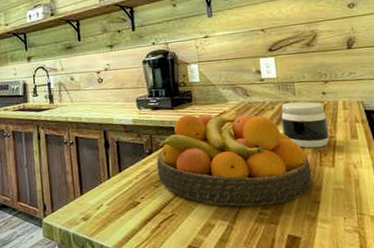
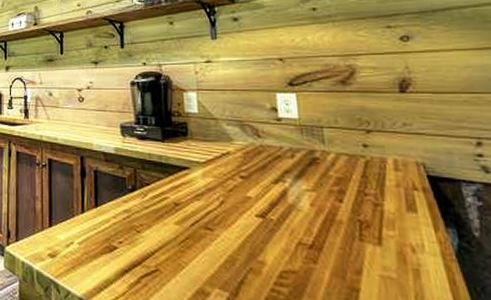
fruit bowl: present [157,114,312,207] -> none [140,150,348,282]
jar: present [281,101,329,148] -> none [304,151,374,216]

